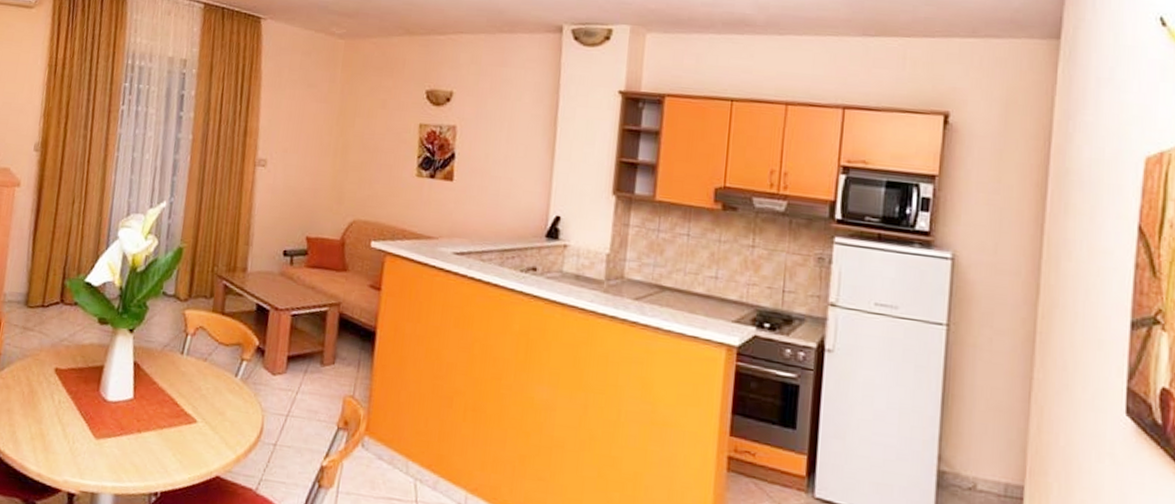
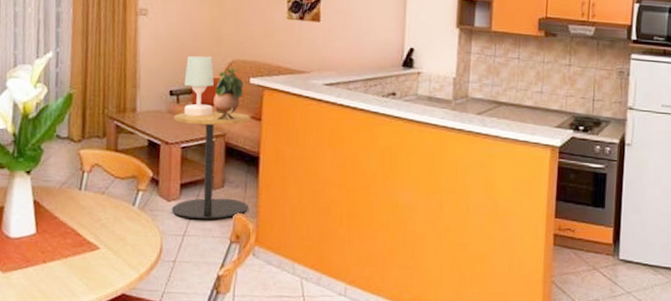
side table: none [277,275,369,401] -> present [172,111,251,219]
table lamp: none [297,213,332,282] -> present [184,55,215,117]
potted plant: none [329,227,364,289] -> present [213,67,243,121]

